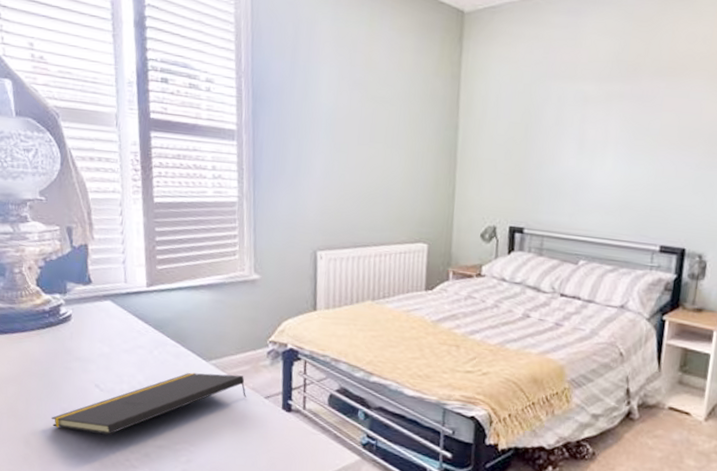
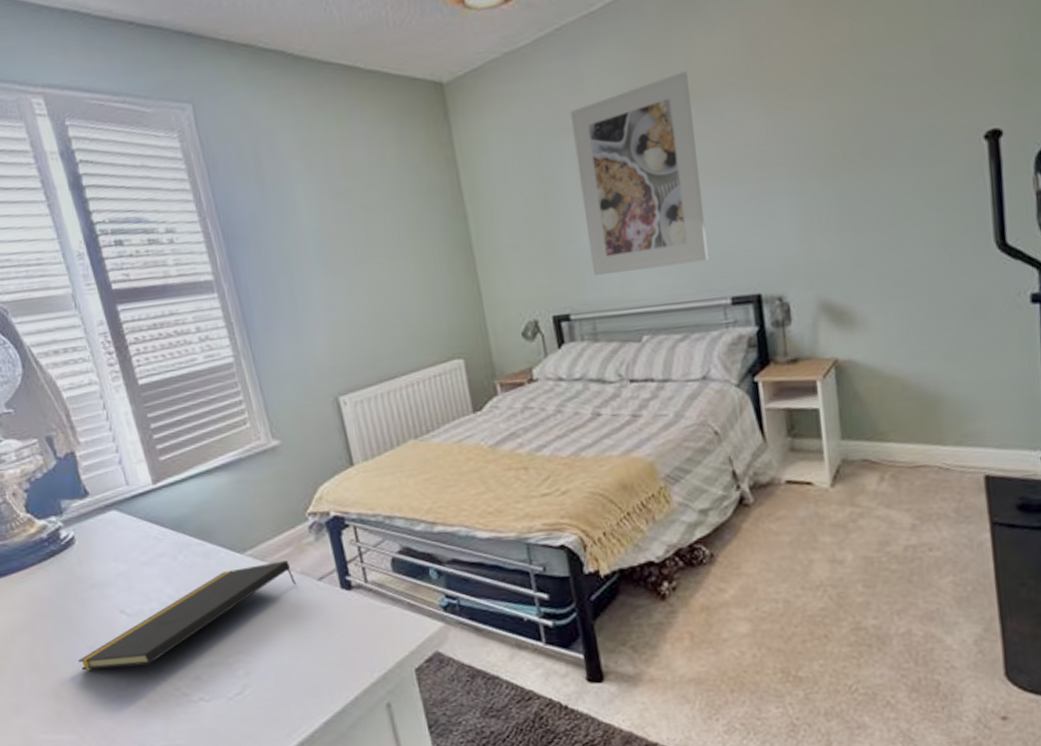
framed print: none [551,49,668,211] -> present [571,71,709,275]

